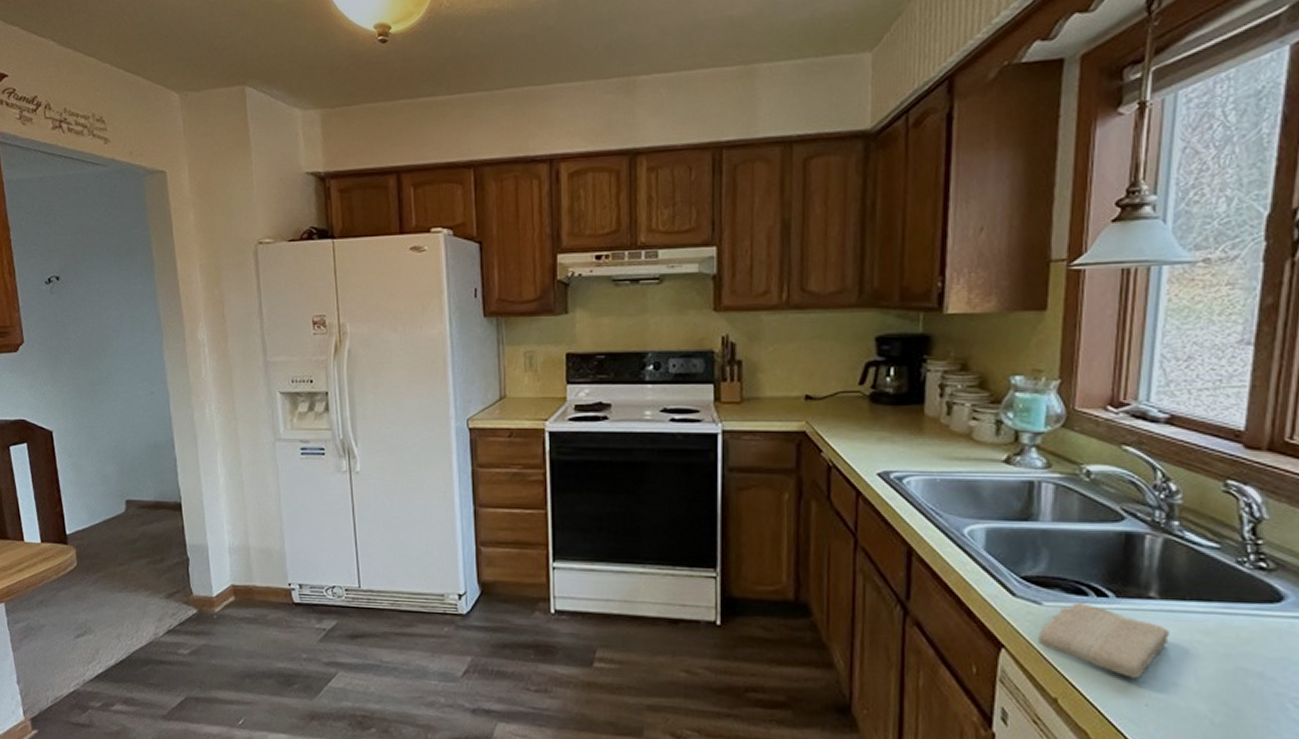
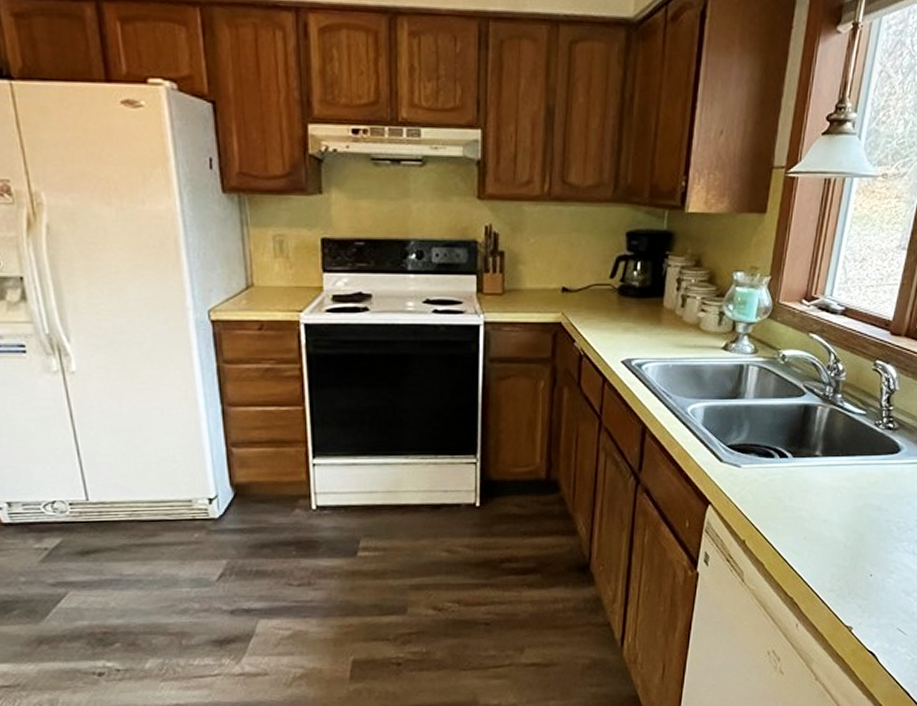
washcloth: present [1038,603,1169,679] -> none [736,464,826,519]

